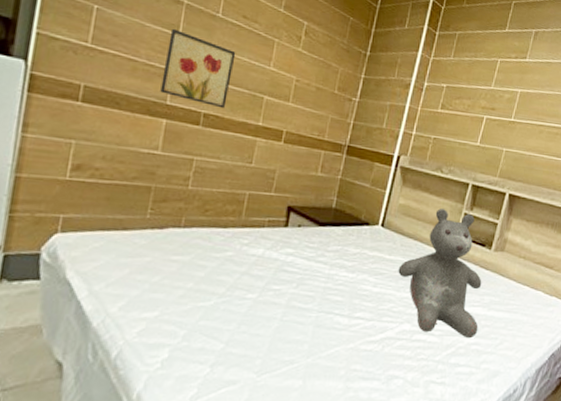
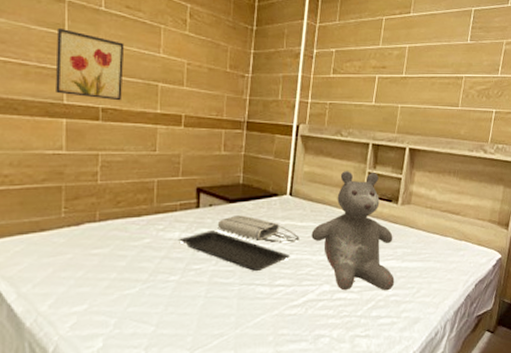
serving tray: none [261,251,374,301] -> present [178,230,291,272]
tote bag: none [303,239,386,274] -> present [217,215,300,242]

